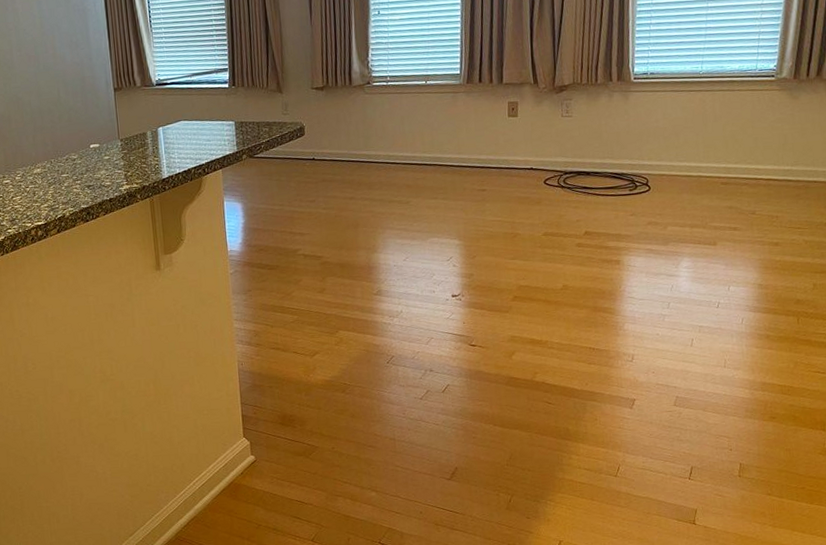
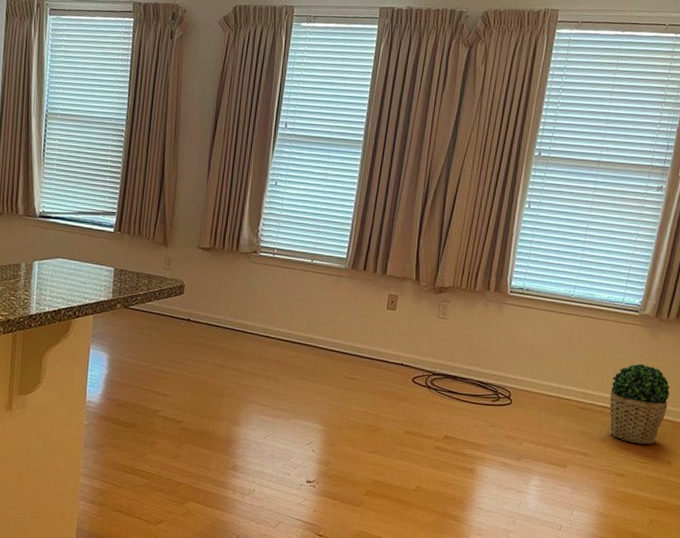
potted plant: none [753,128,819,211] -> present [609,363,671,445]

